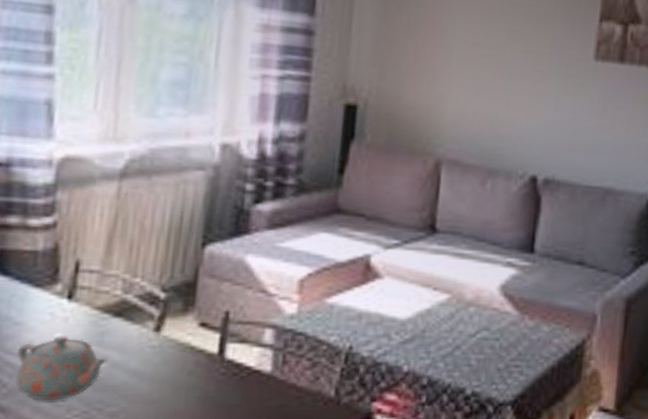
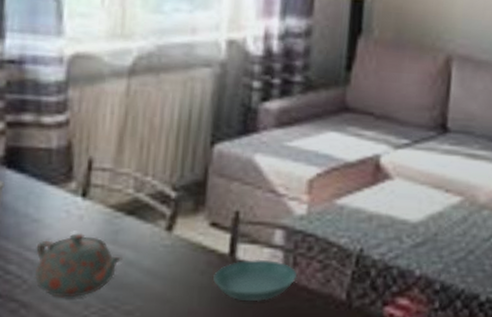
saucer: none [201,358,287,401] -> present [213,259,298,302]

